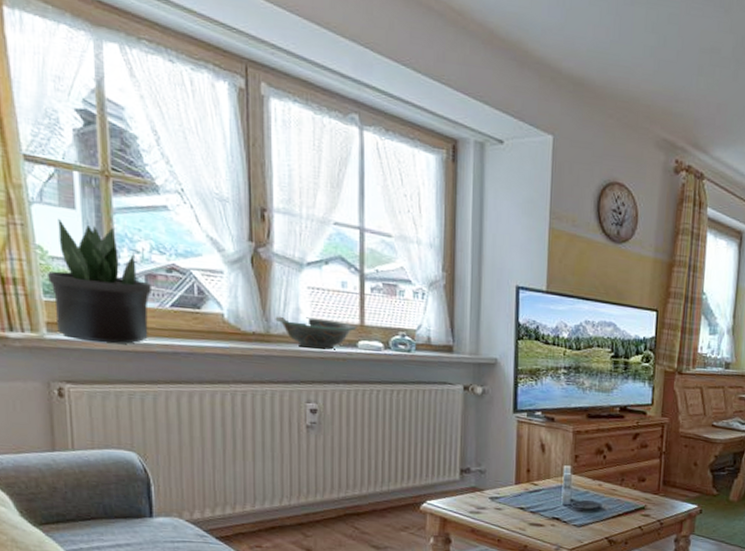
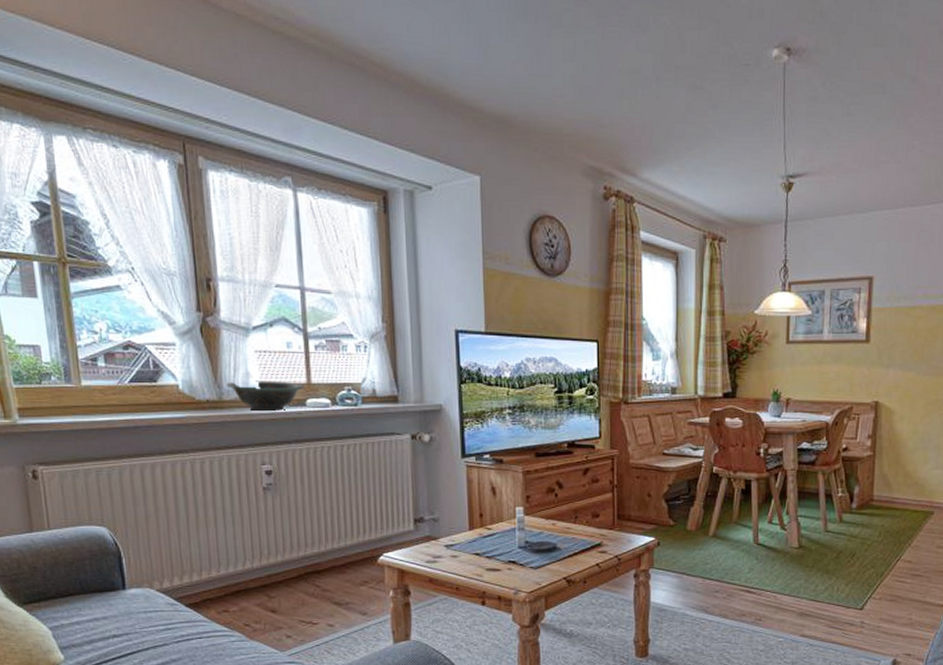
planter: present [48,218,151,344] -> none [16,307,111,423]

